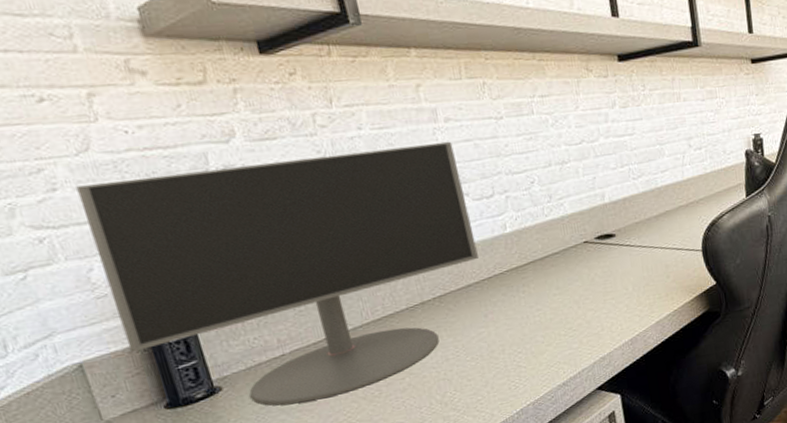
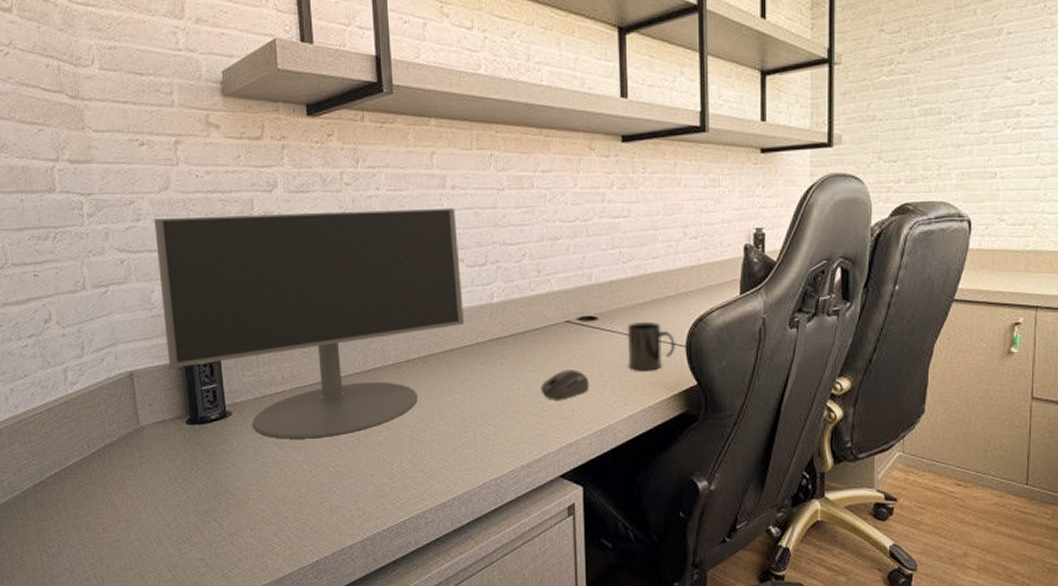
computer mouse: none [566,286,616,319] -> present [540,369,590,399]
mug: none [644,232,693,280] -> present [627,322,677,371]

